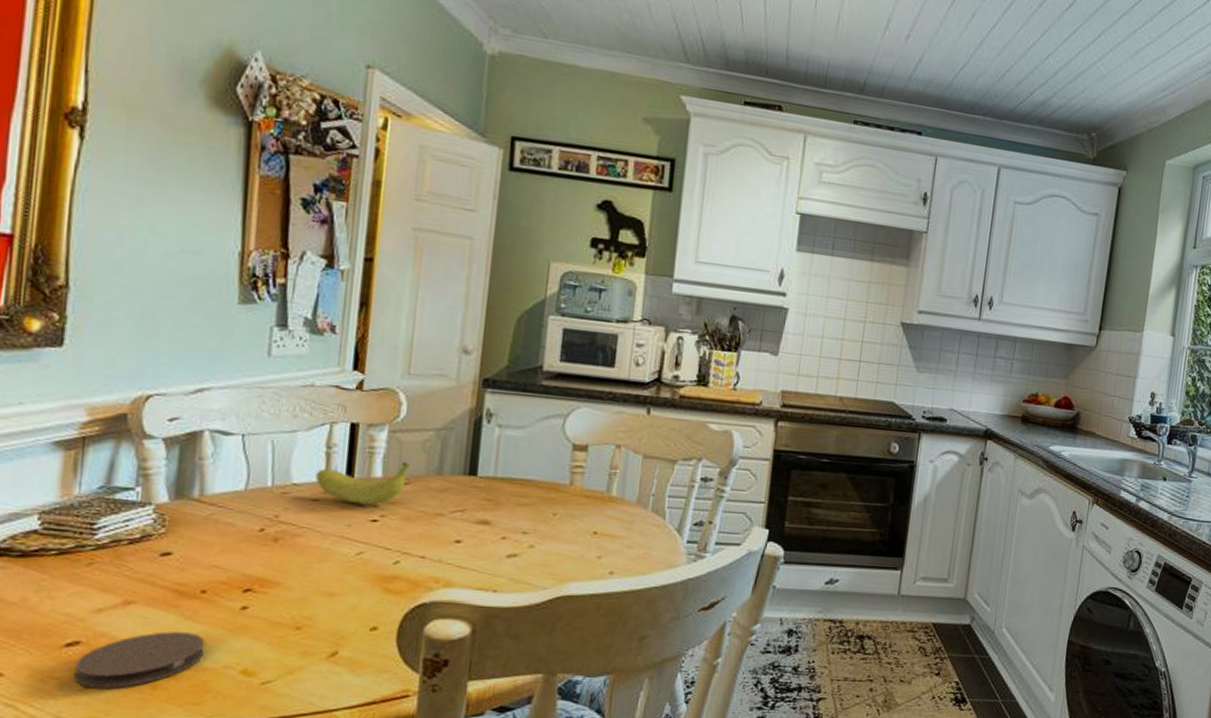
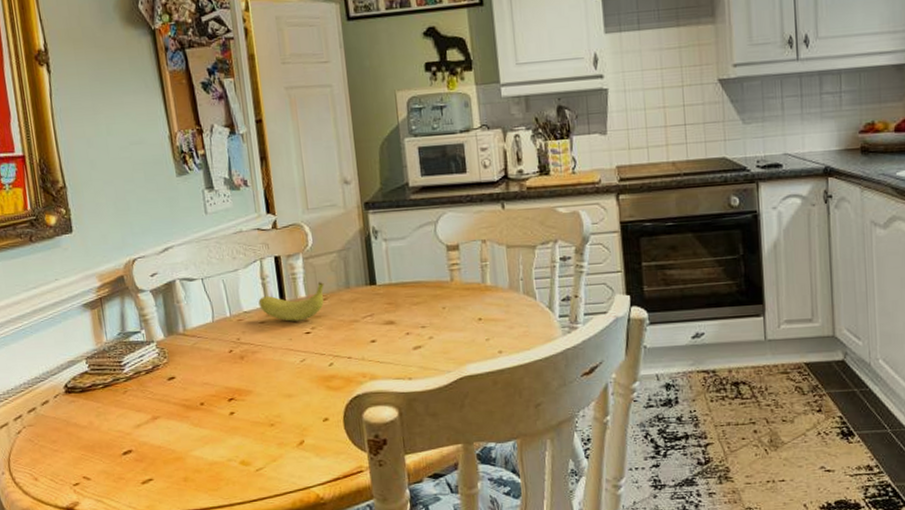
coaster: present [74,631,205,688] -> none [132,436,213,483]

